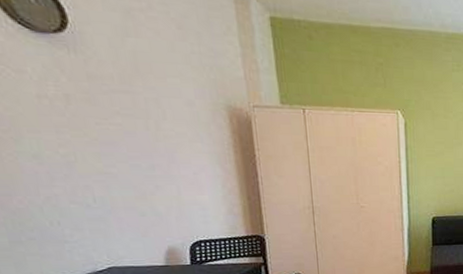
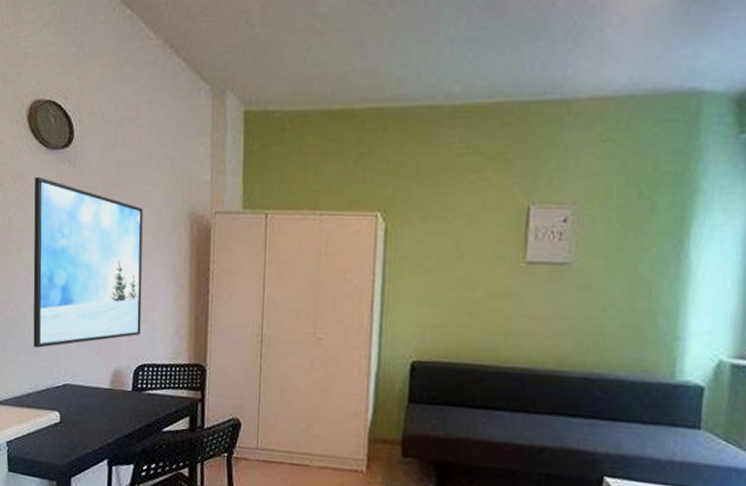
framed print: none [19,61,192,237] -> present [33,177,143,348]

